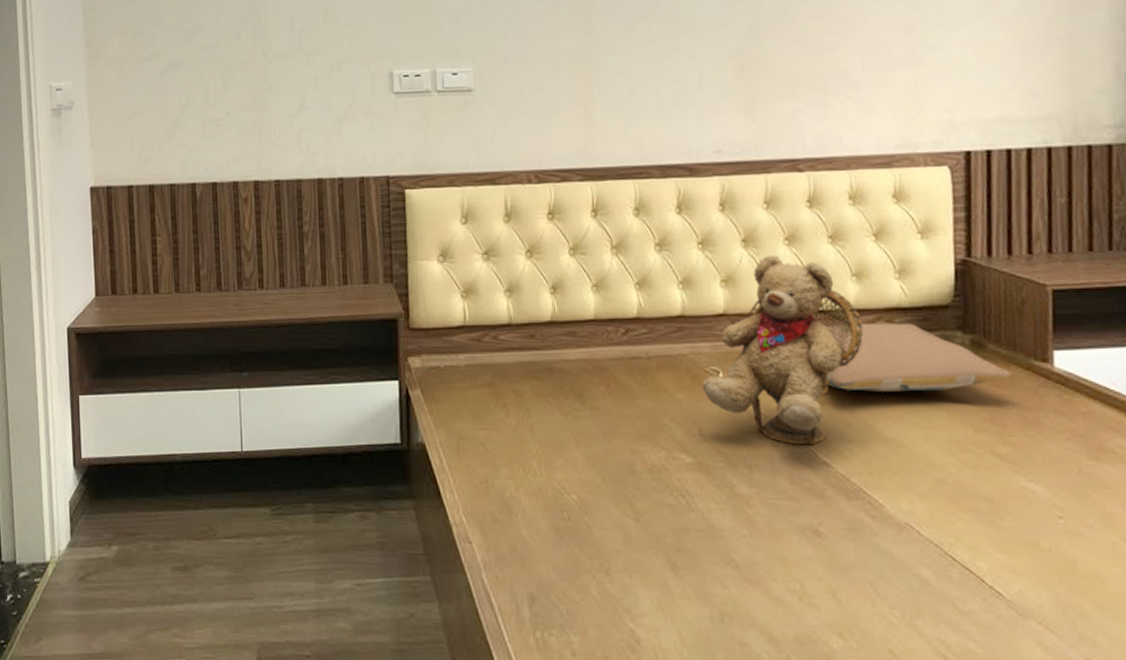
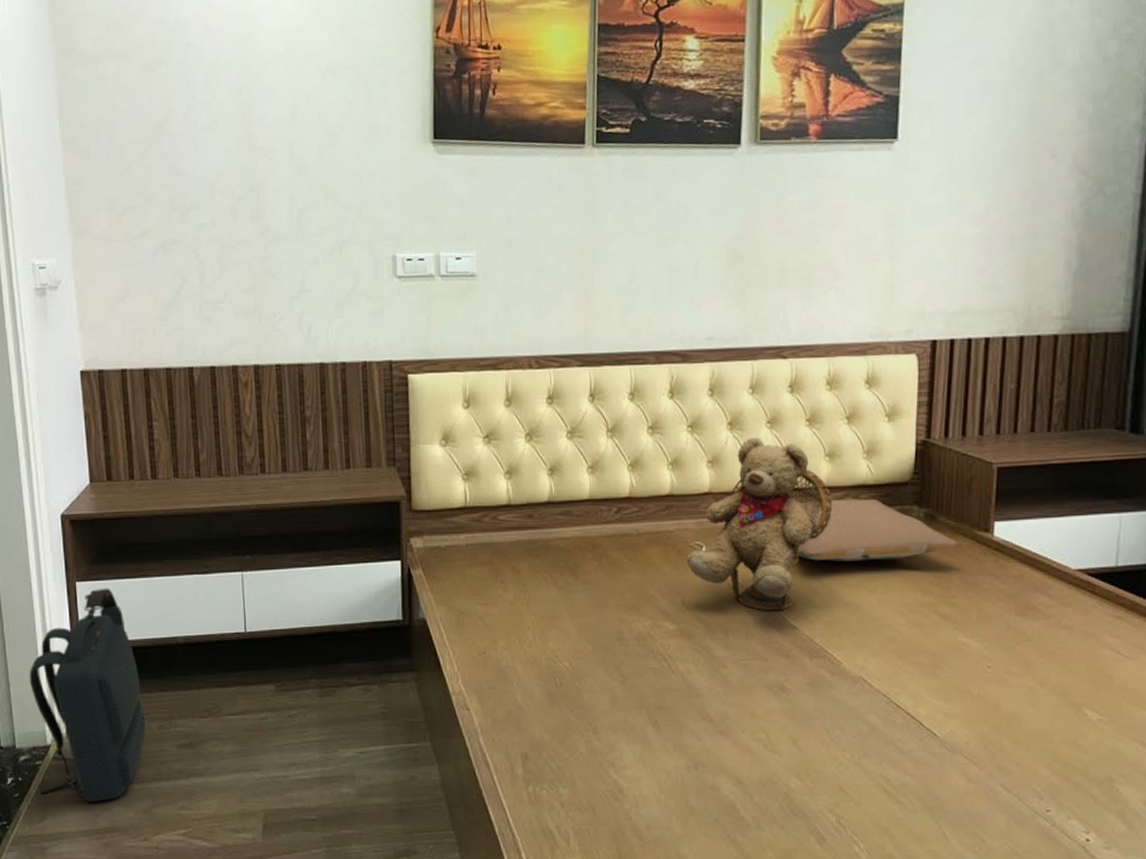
backpack: none [31,402,143,625] -> present [29,588,147,803]

